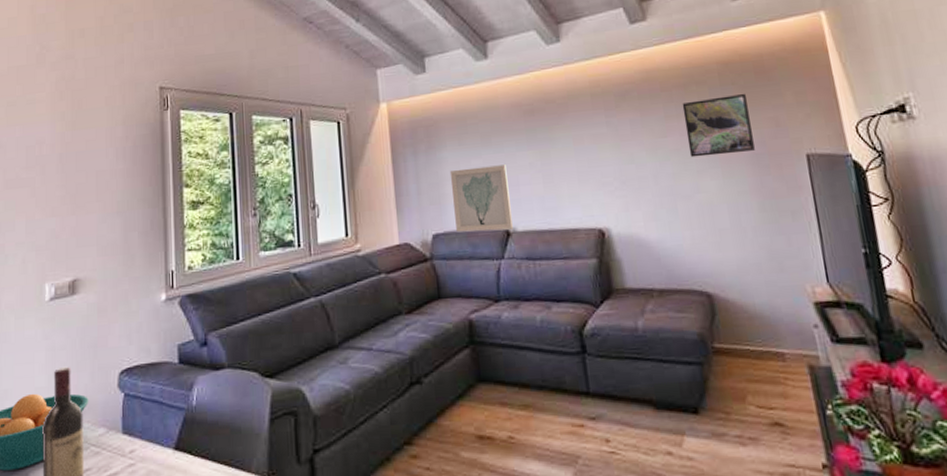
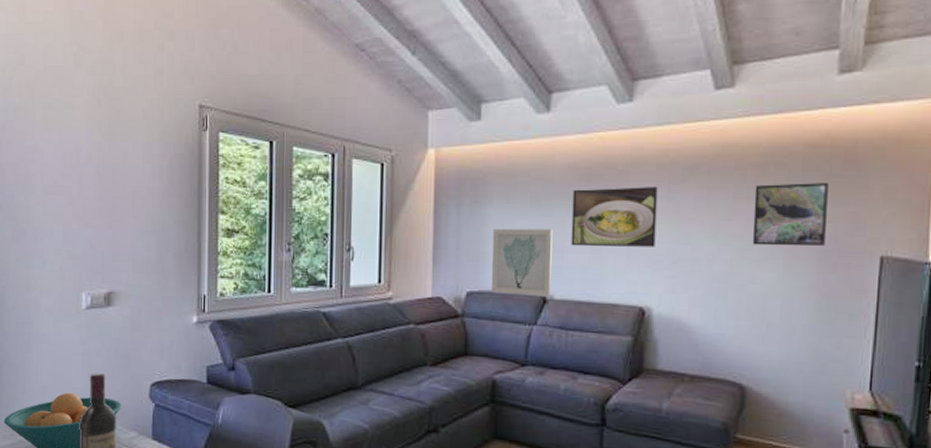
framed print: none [519,113,603,178] -> present [571,185,658,247]

